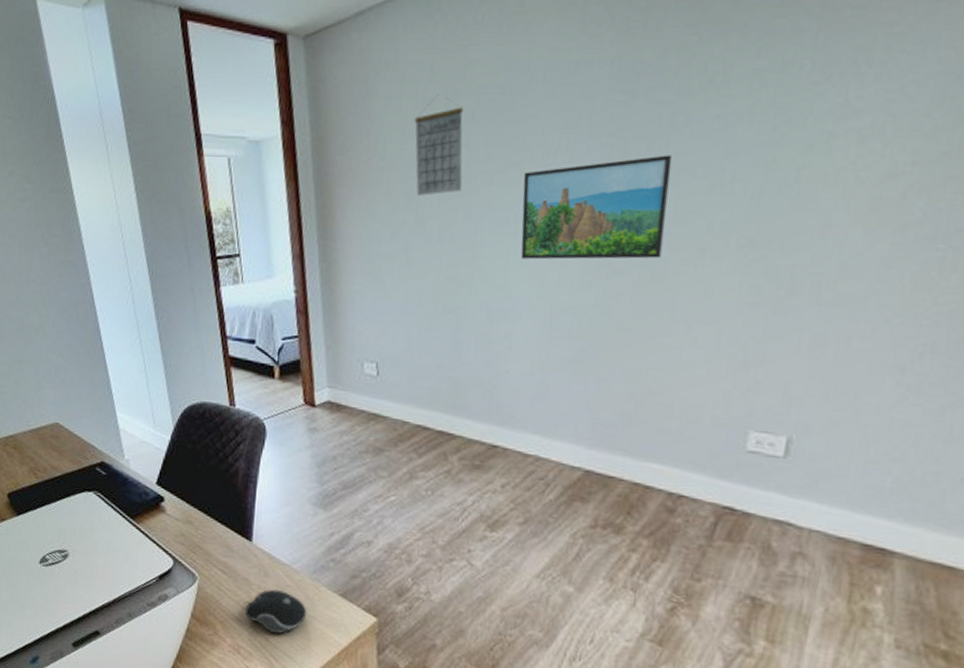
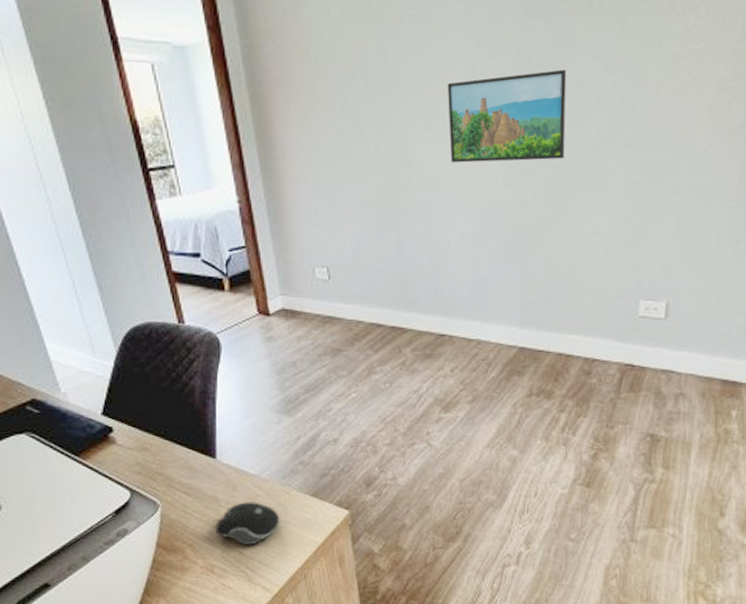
calendar: present [414,100,464,196] -> none [343,12,394,104]

